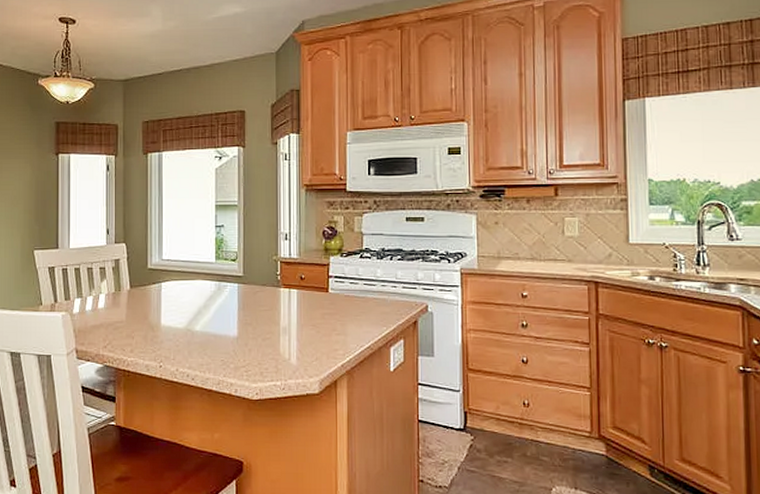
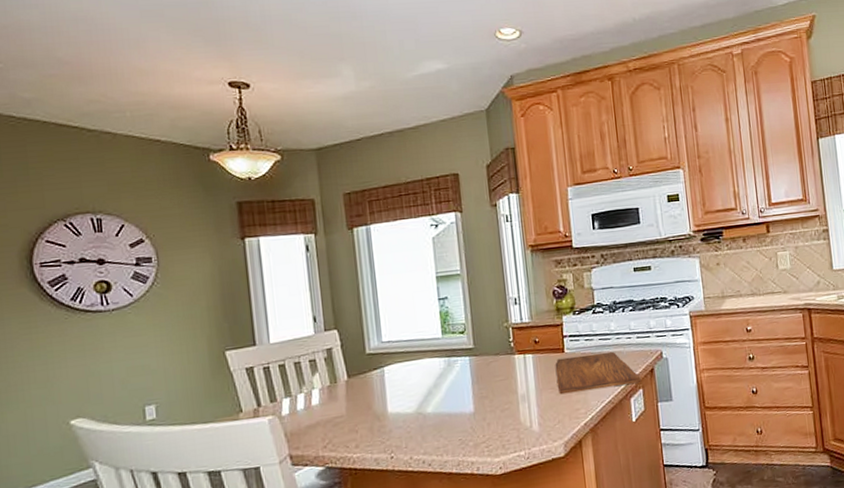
cutting board: none [318,297,403,334] -> present [555,351,641,395]

